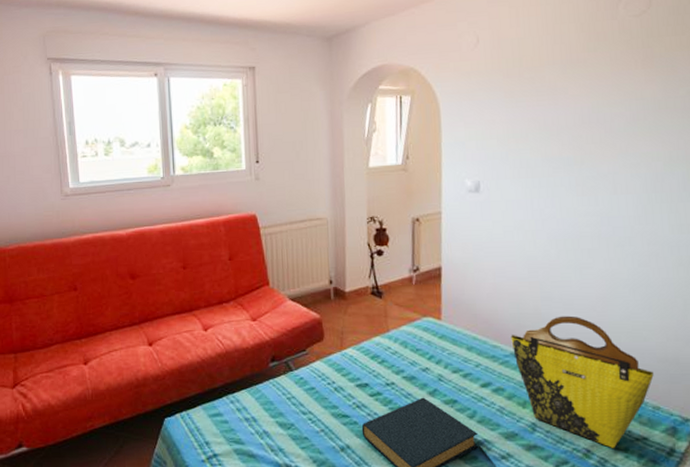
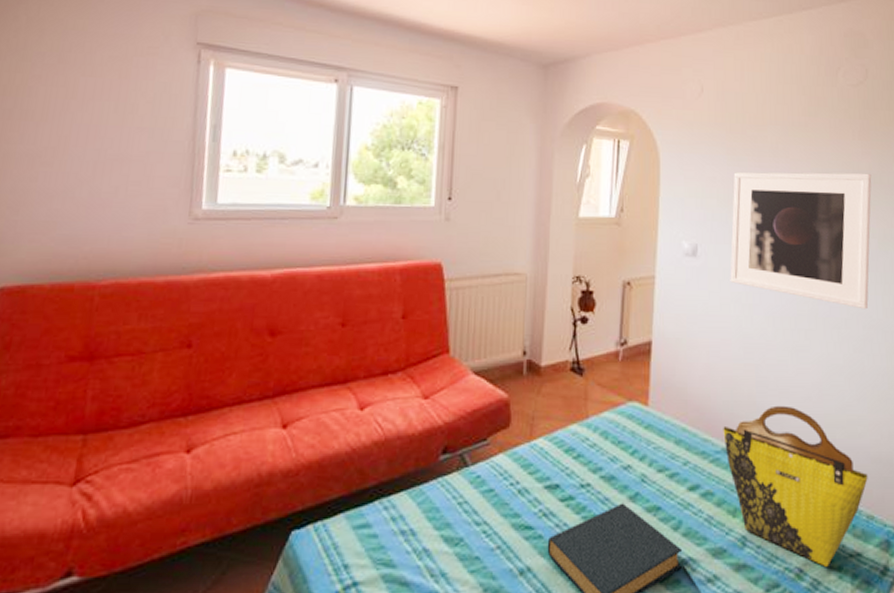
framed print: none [512,100,657,228] -> present [730,172,872,310]

